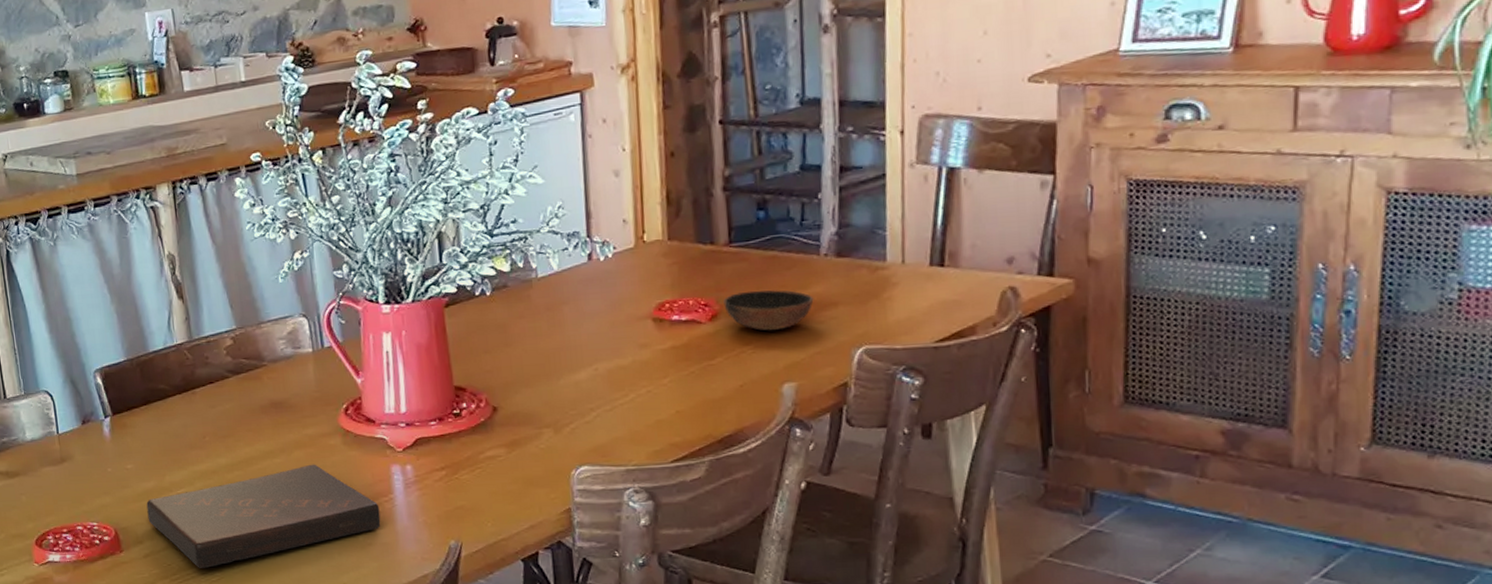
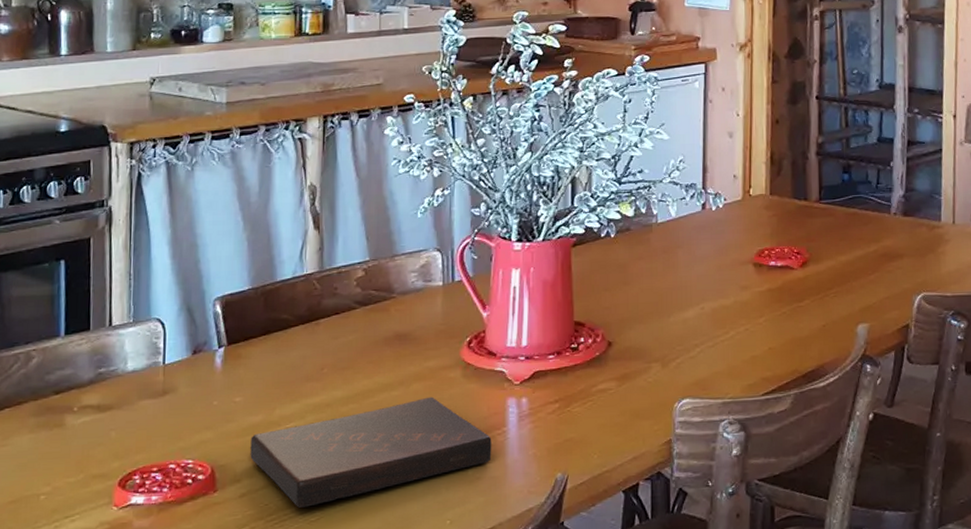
bowl: present [723,290,814,331] -> none [812,242,885,278]

